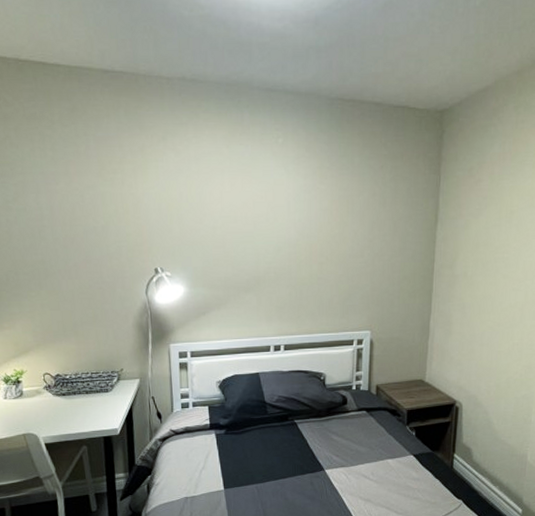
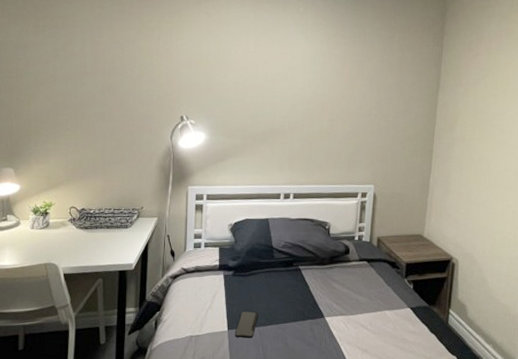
phone: none [231,469,255,496] -> present [234,311,259,338]

